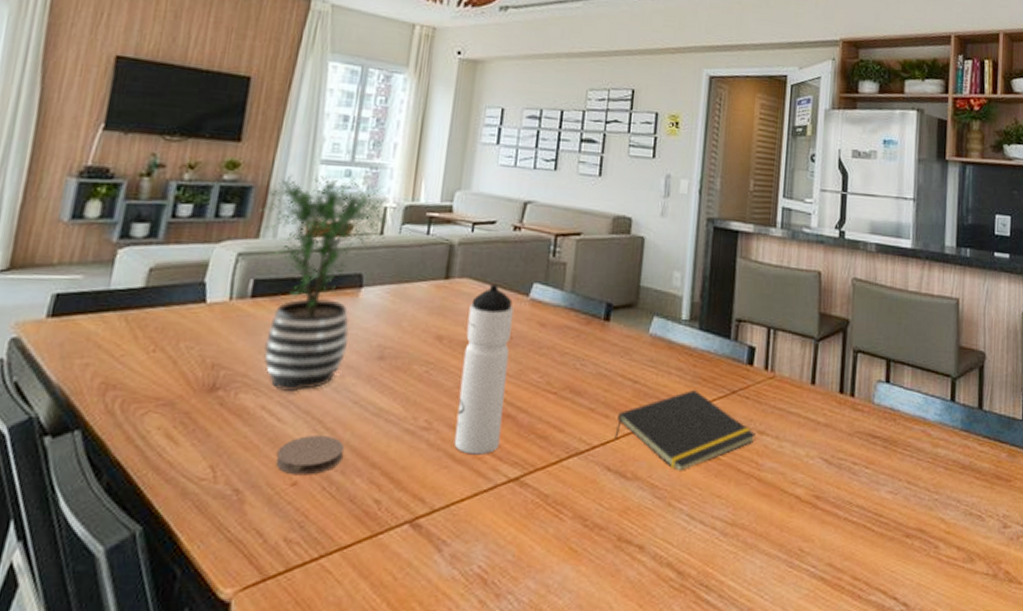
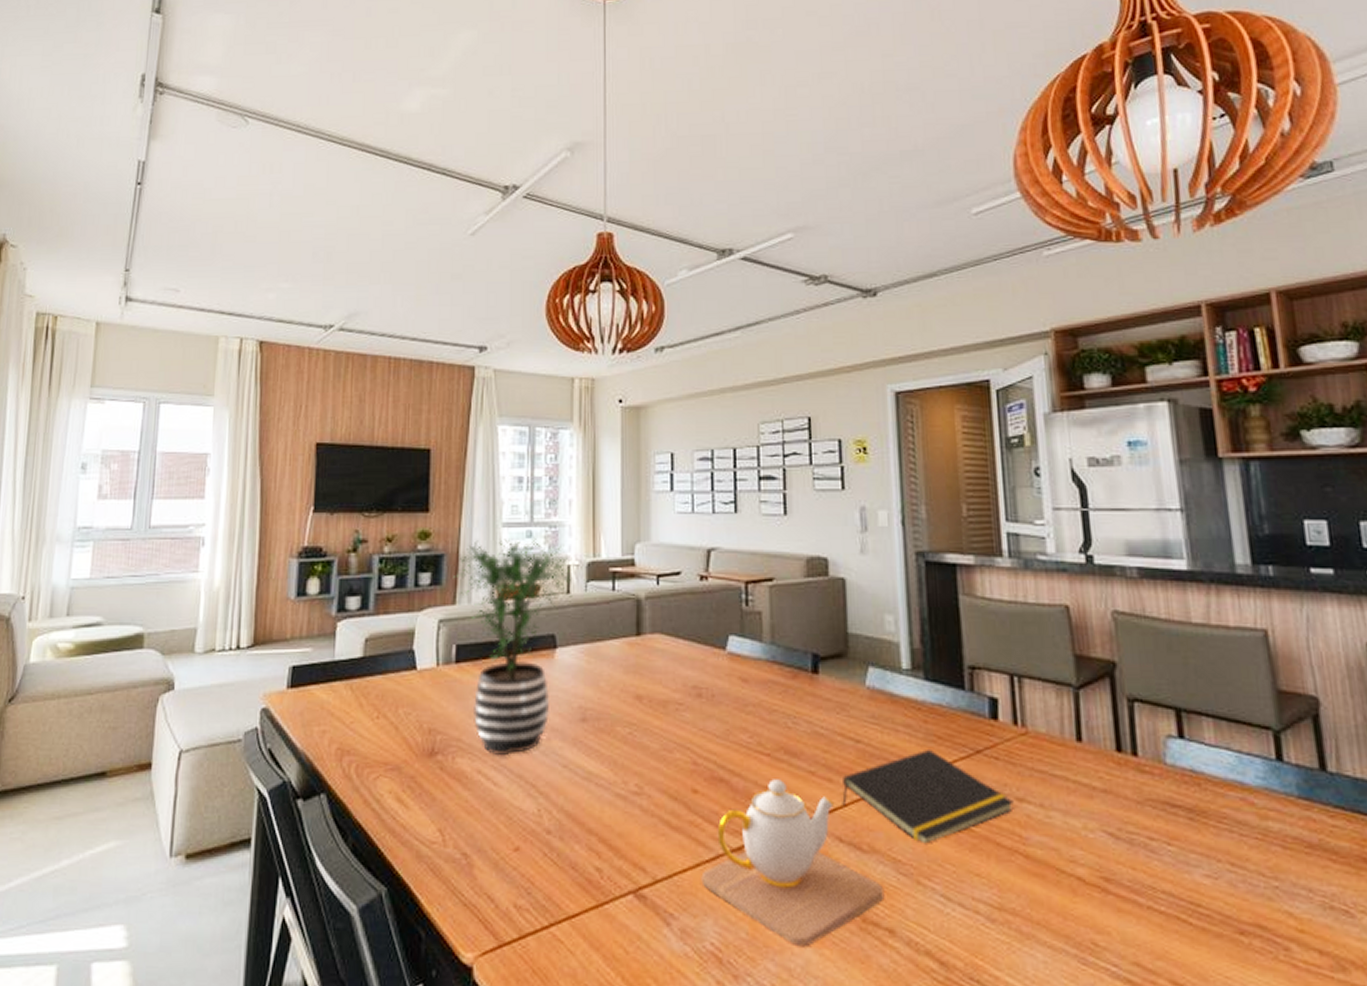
coaster: present [275,436,345,475] -> none [497,800,560,841]
water bottle: present [454,283,514,455] -> none [665,638,716,822]
teapot: none [477,415,640,566] -> present [701,779,885,947]

